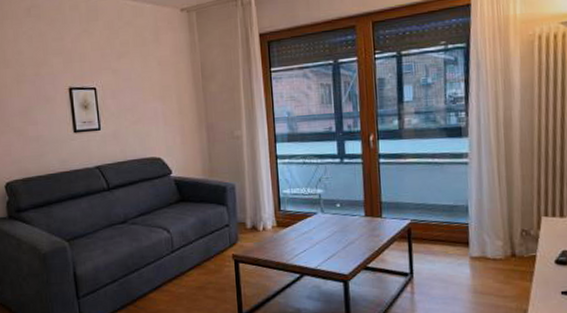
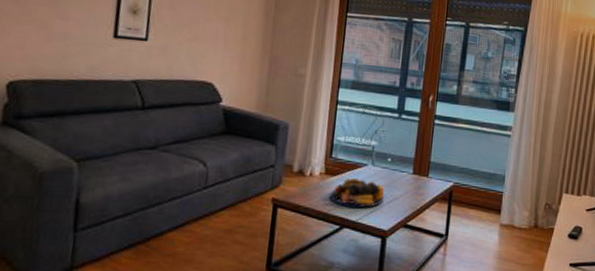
fruit bowl: none [285,227,340,256] -> present [329,177,385,209]

